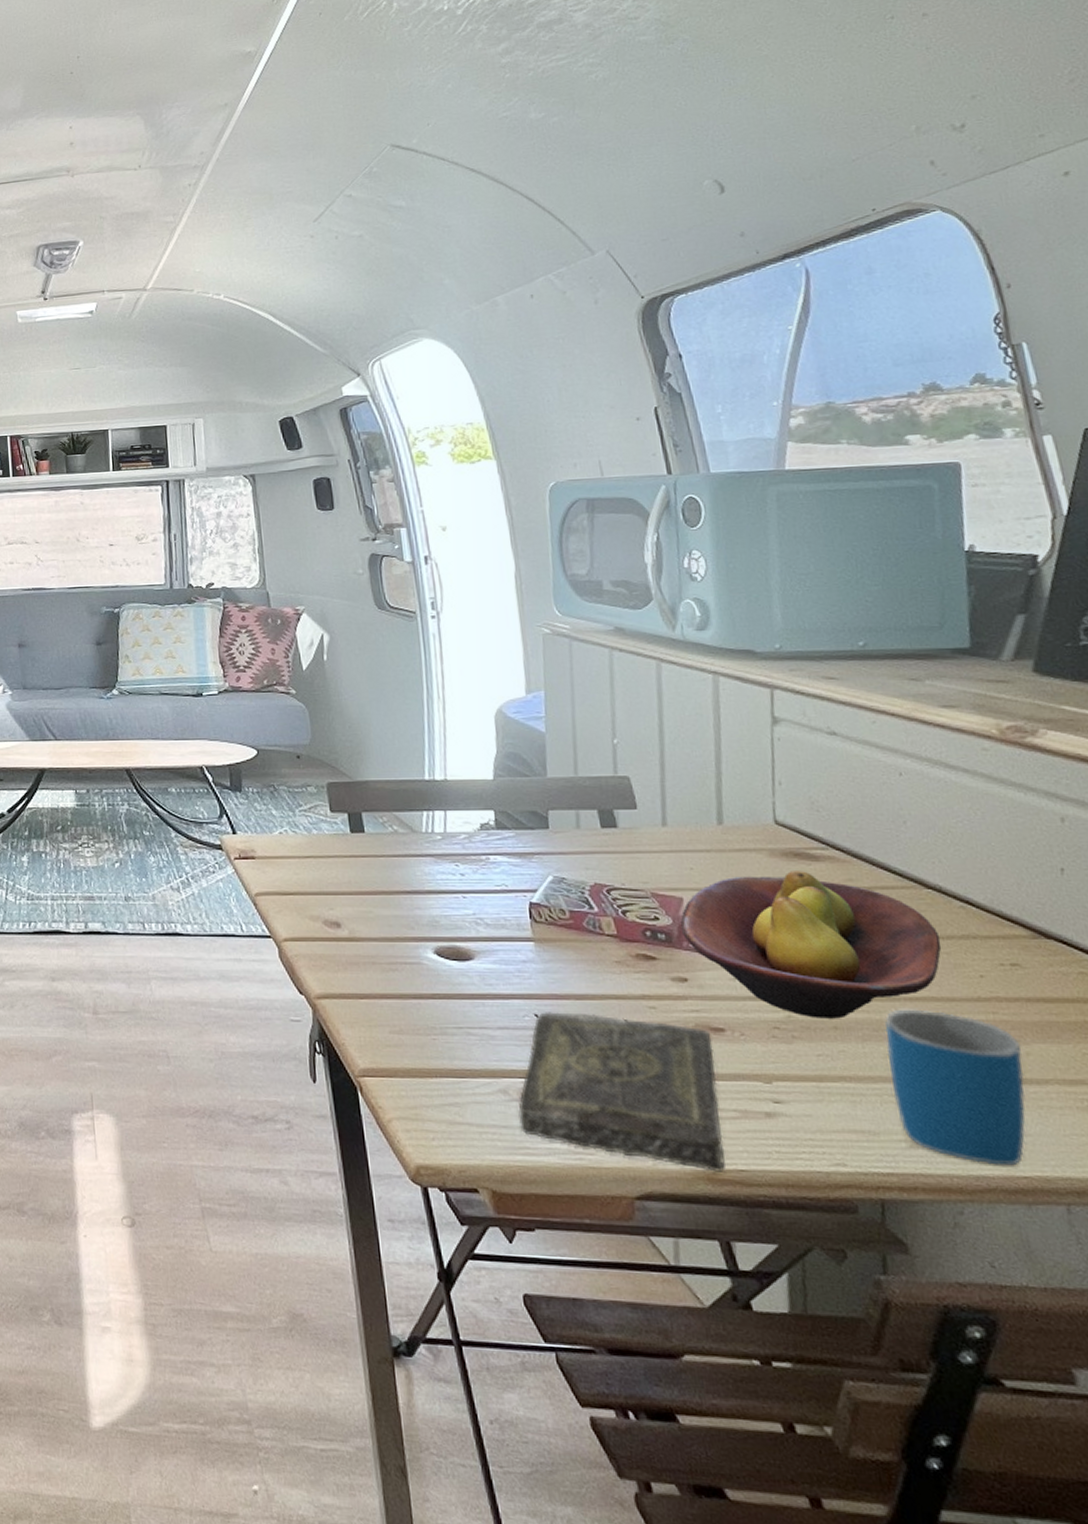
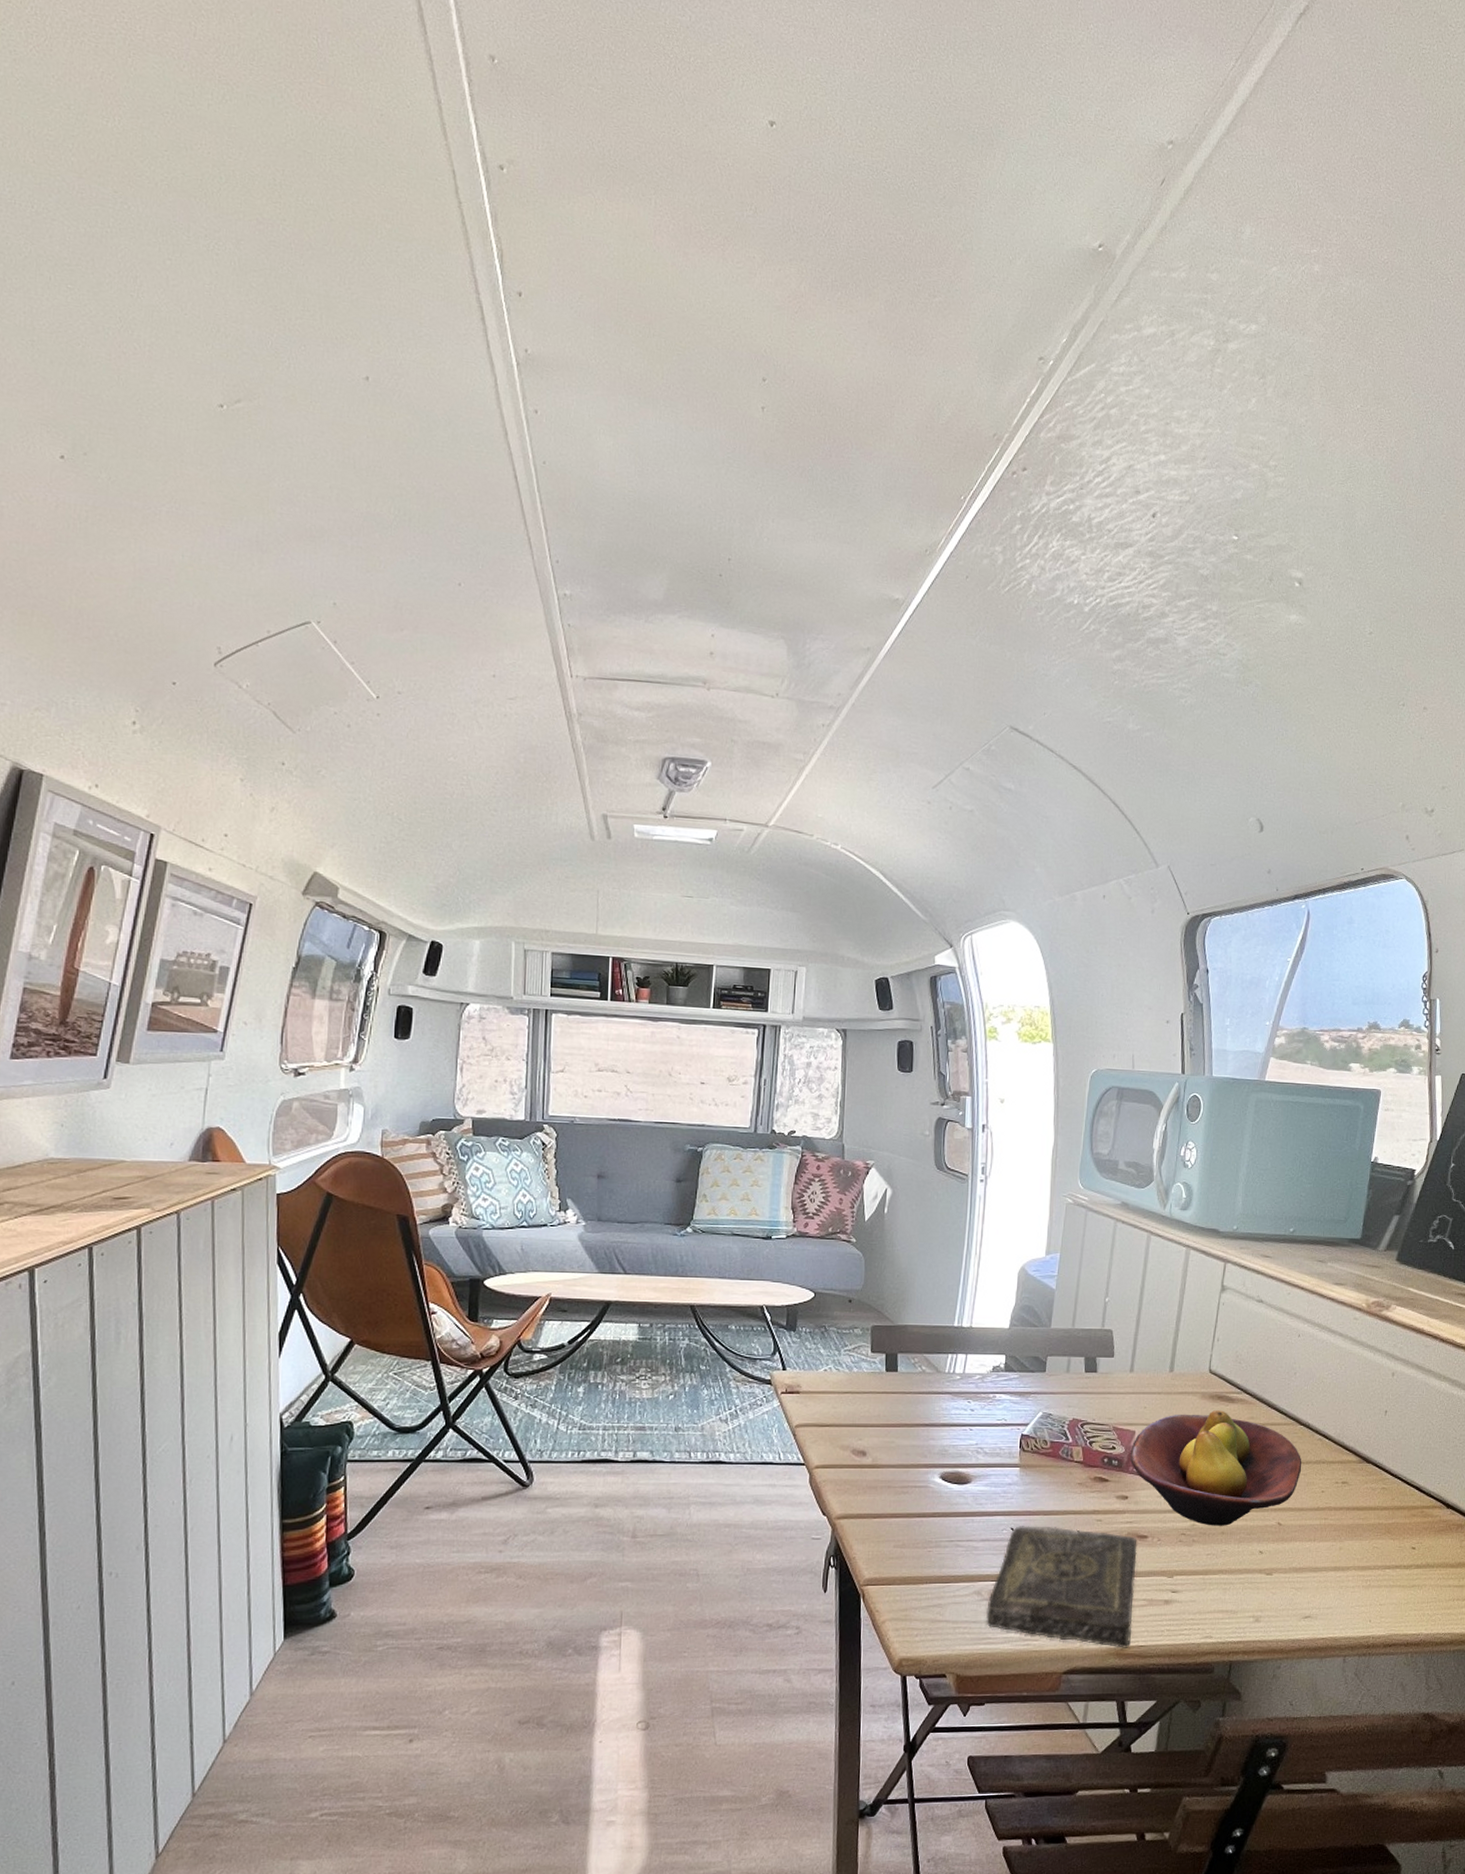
mug: present [885,1009,1025,1166] -> none [1251,1517,1338,1631]

